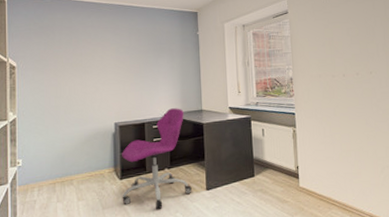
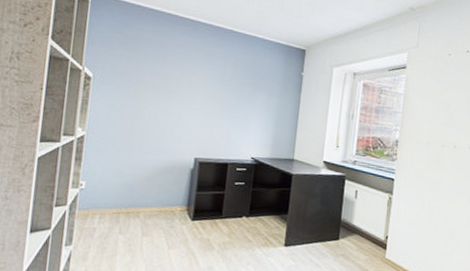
office chair: present [122,108,192,209] -> none [191,152,273,258]

